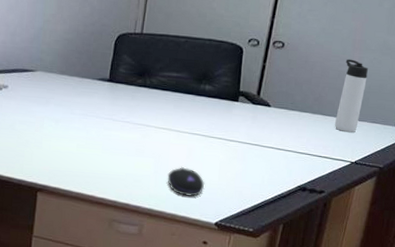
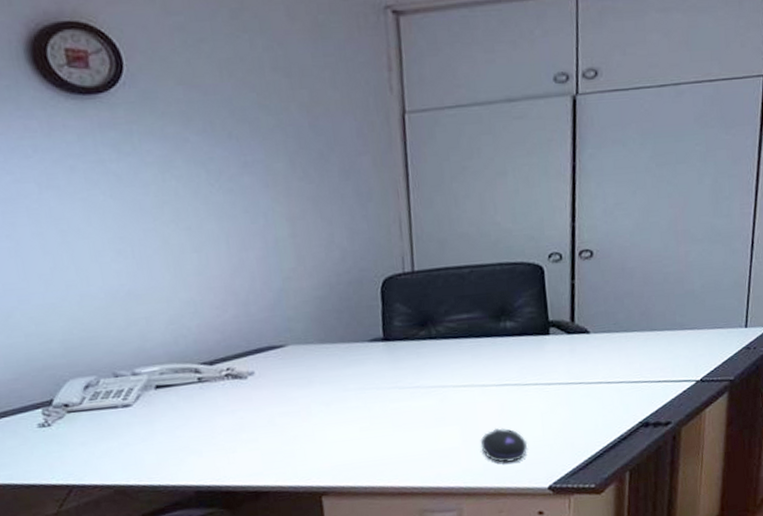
thermos bottle: present [334,59,368,133] -> none [669,256,699,347]

